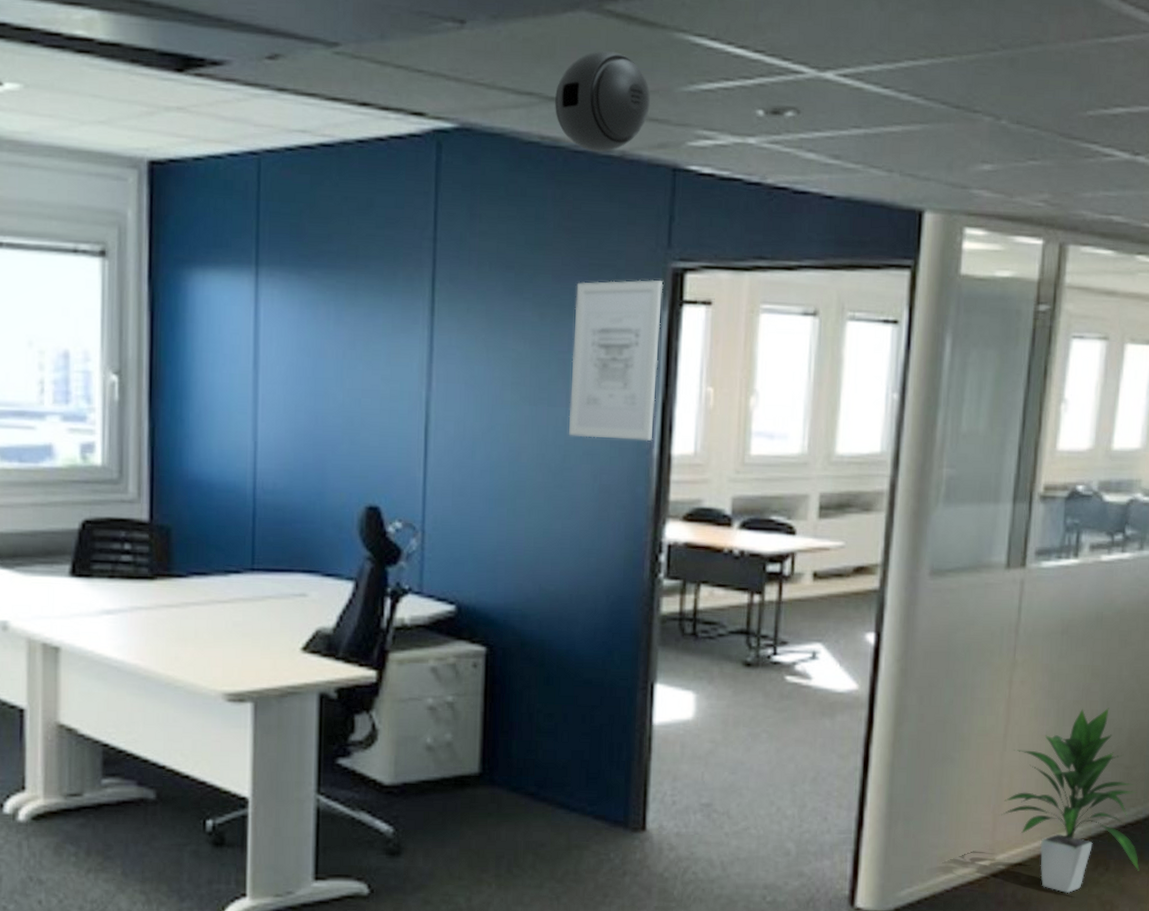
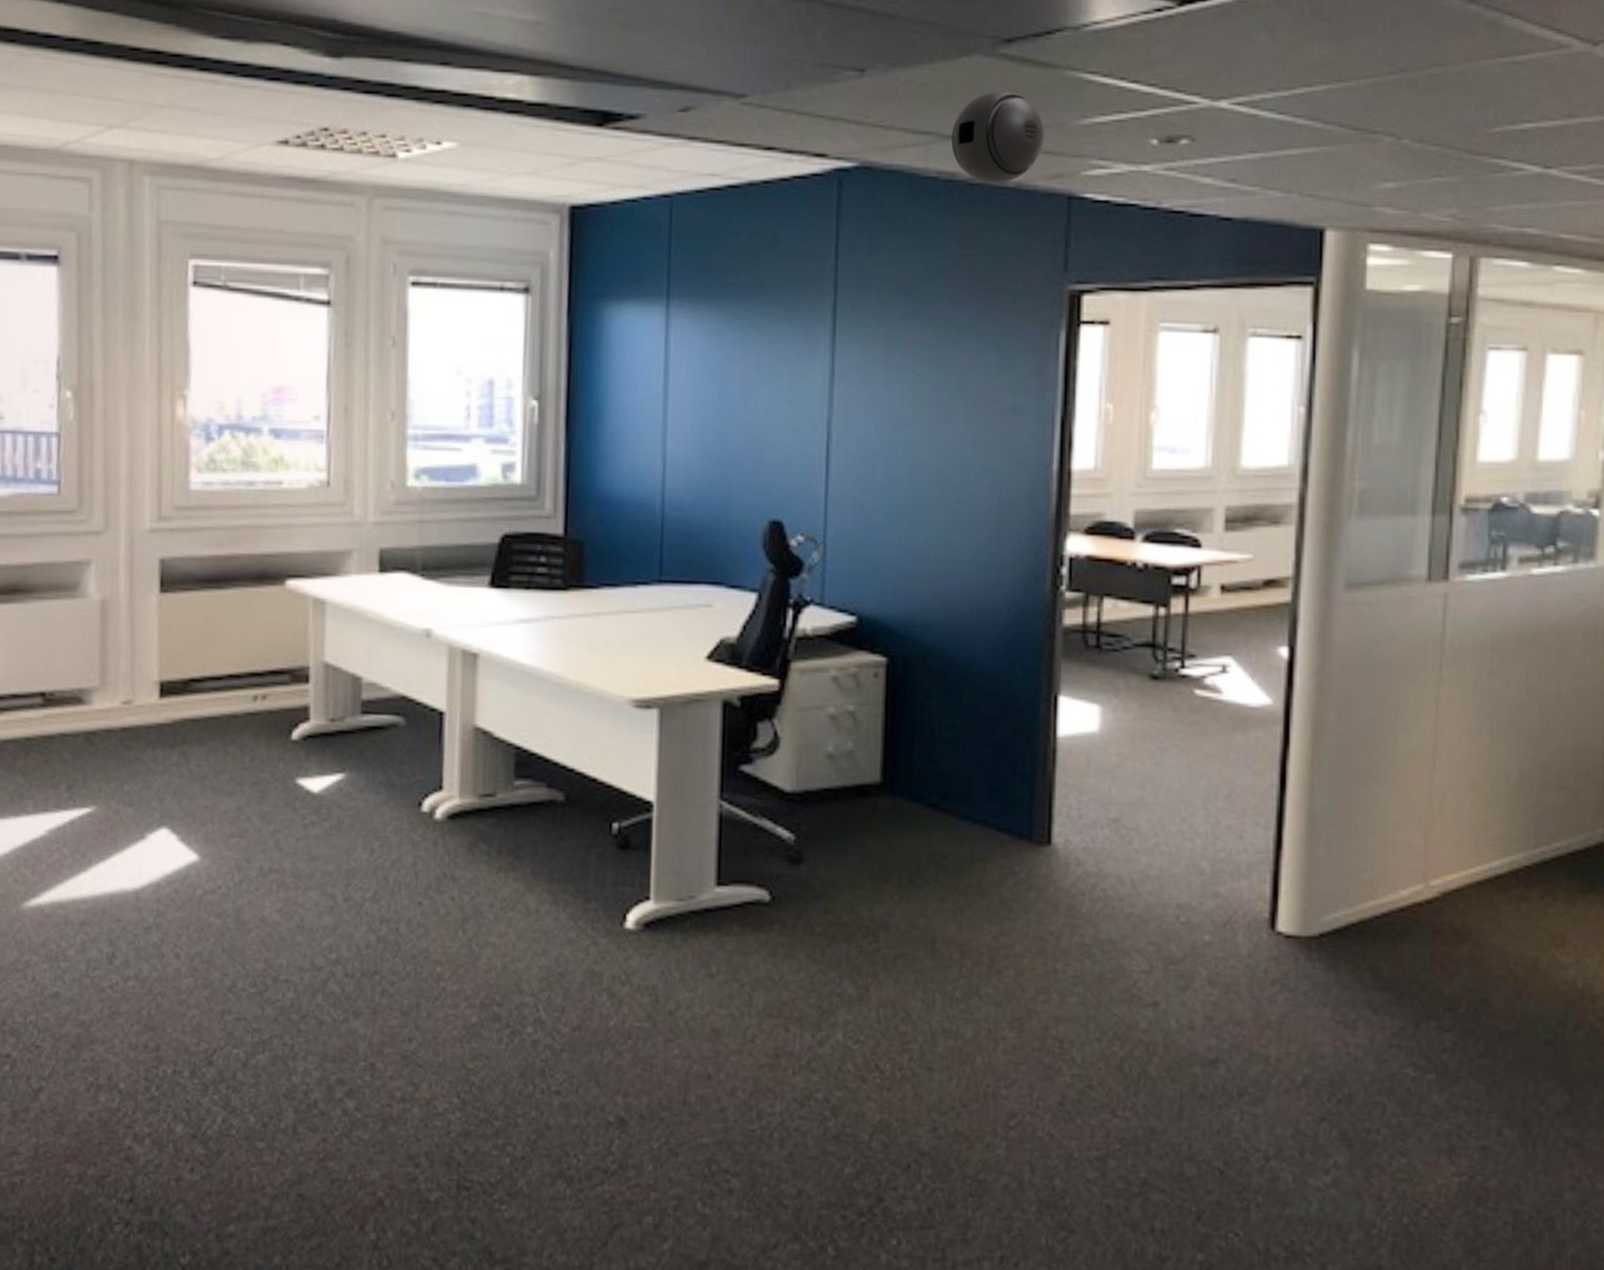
wall art: present [569,279,664,442] -> none [967,301,1061,457]
indoor plant: present [999,708,1140,894] -> none [1431,727,1592,925]

